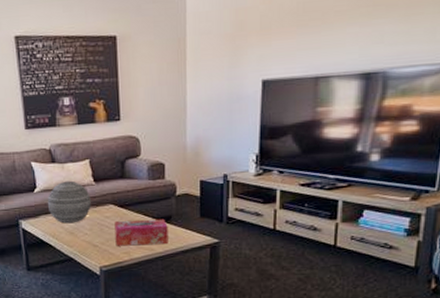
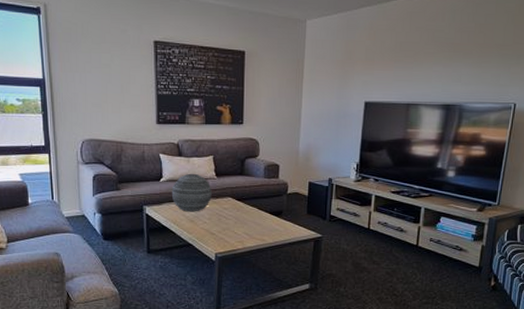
tissue box: present [114,218,168,246] -> none [231,212,279,236]

